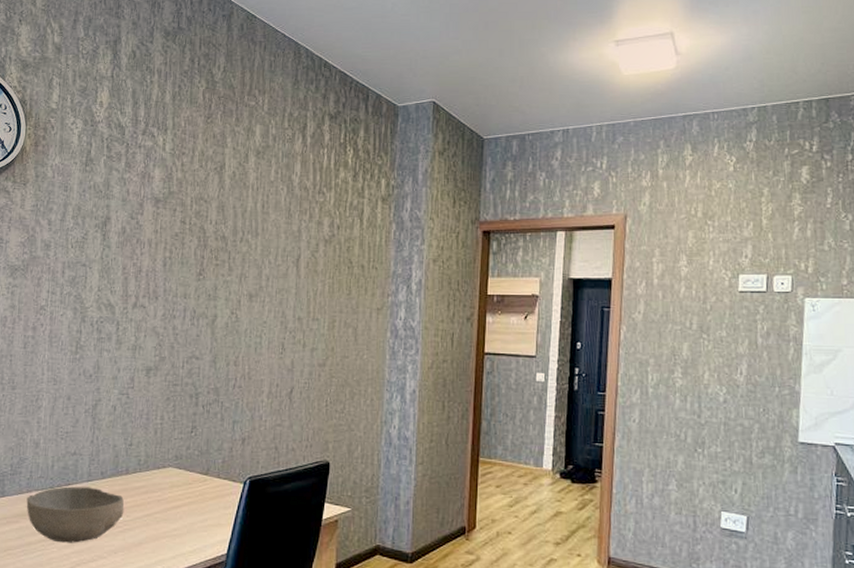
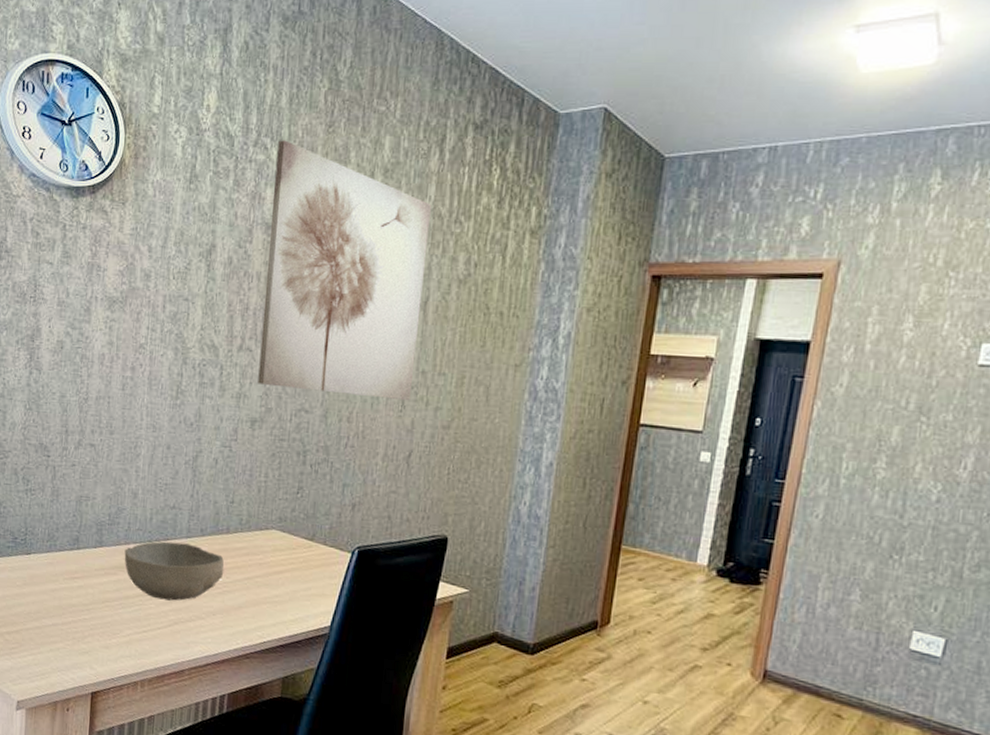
wall art: none [152,129,298,344] -> present [258,140,431,401]

